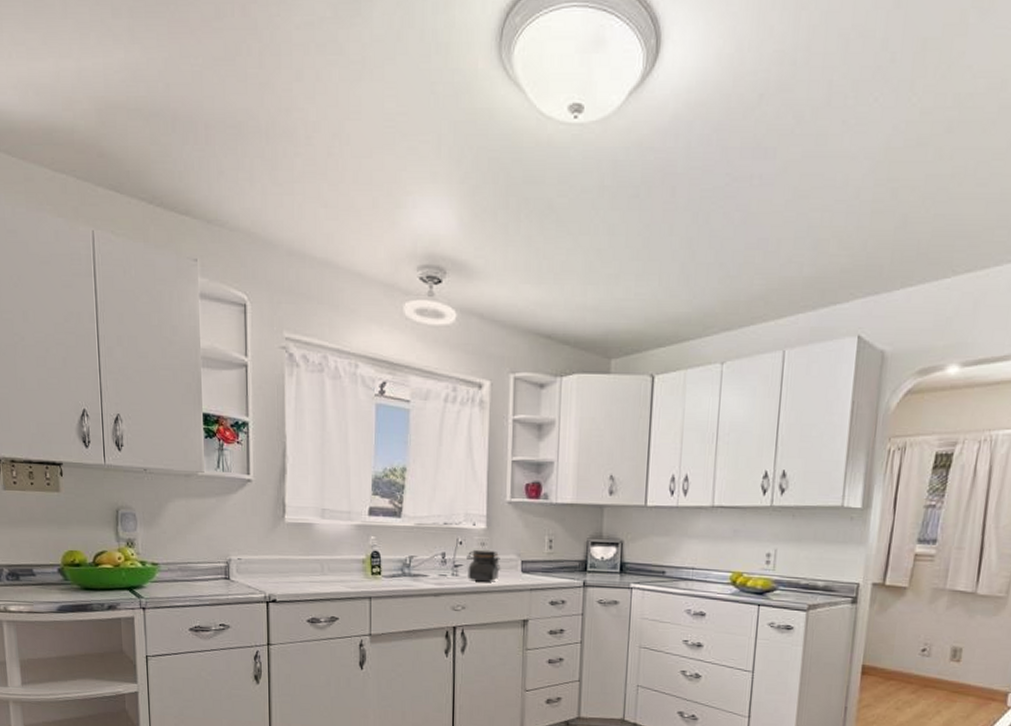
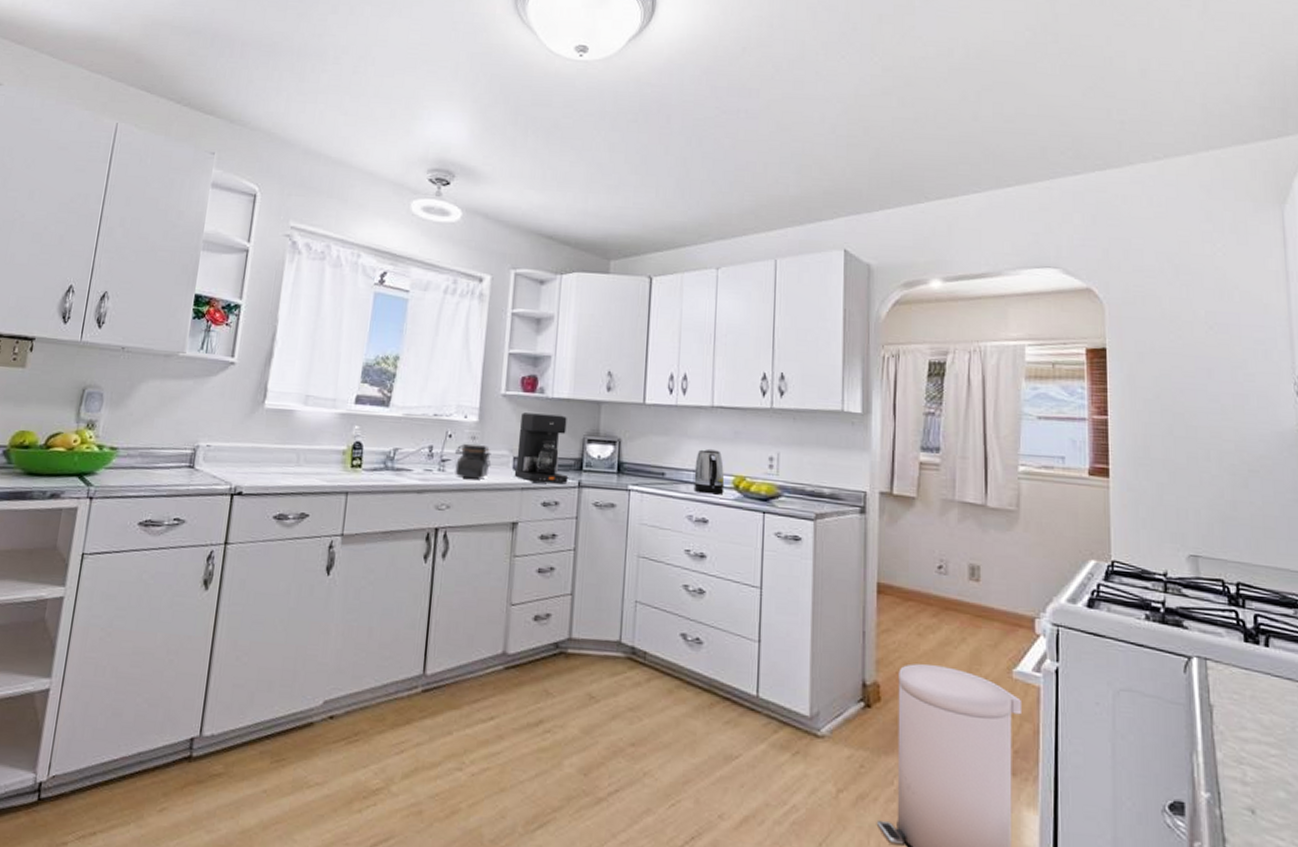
coffee maker: none [522,518,574,585] -> present [514,412,569,484]
kettle: none [692,547,723,590] -> present [693,448,725,495]

